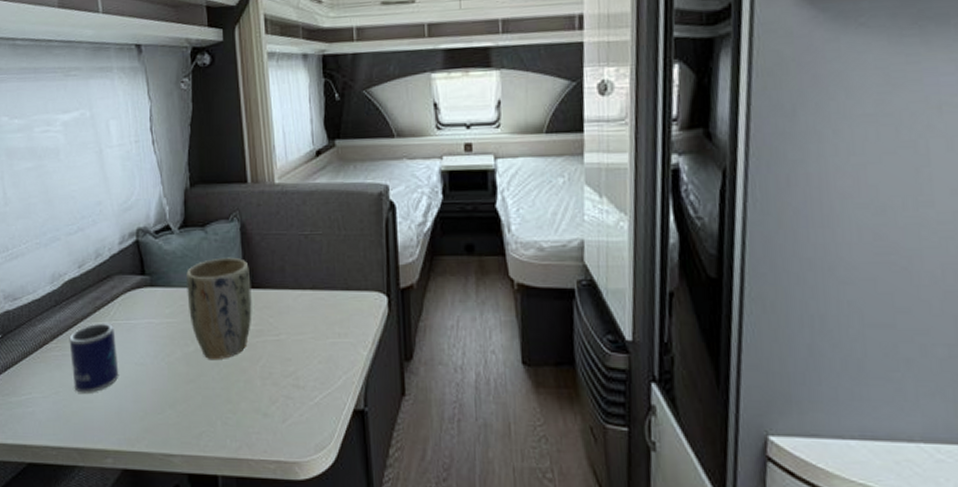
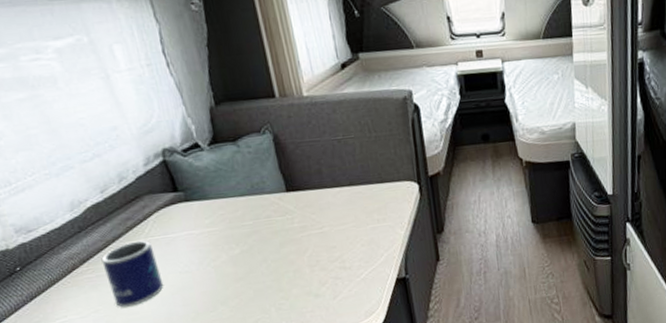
plant pot: present [186,257,252,359] -> none [222,166,295,258]

